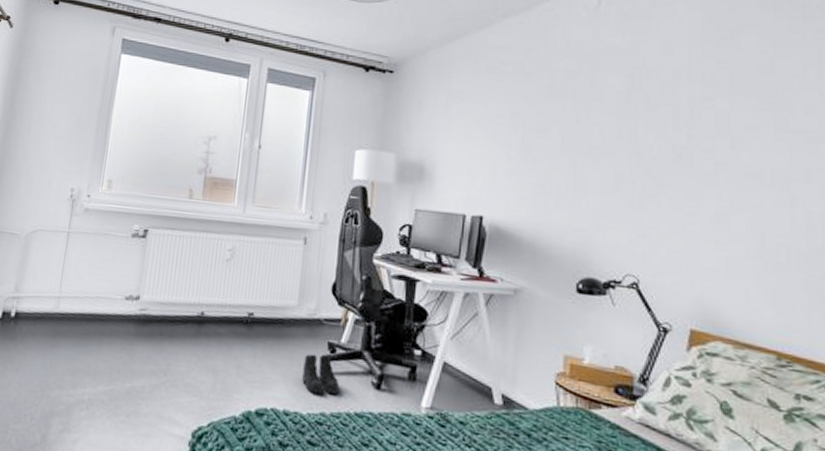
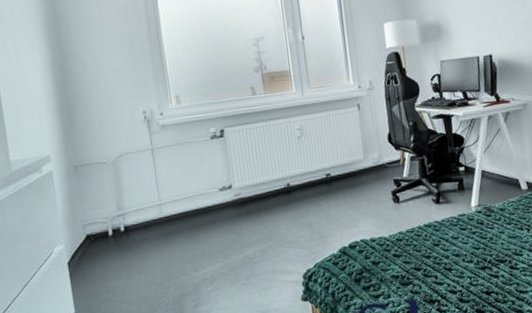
boots: present [302,354,340,395] -> none [378,189,410,221]

